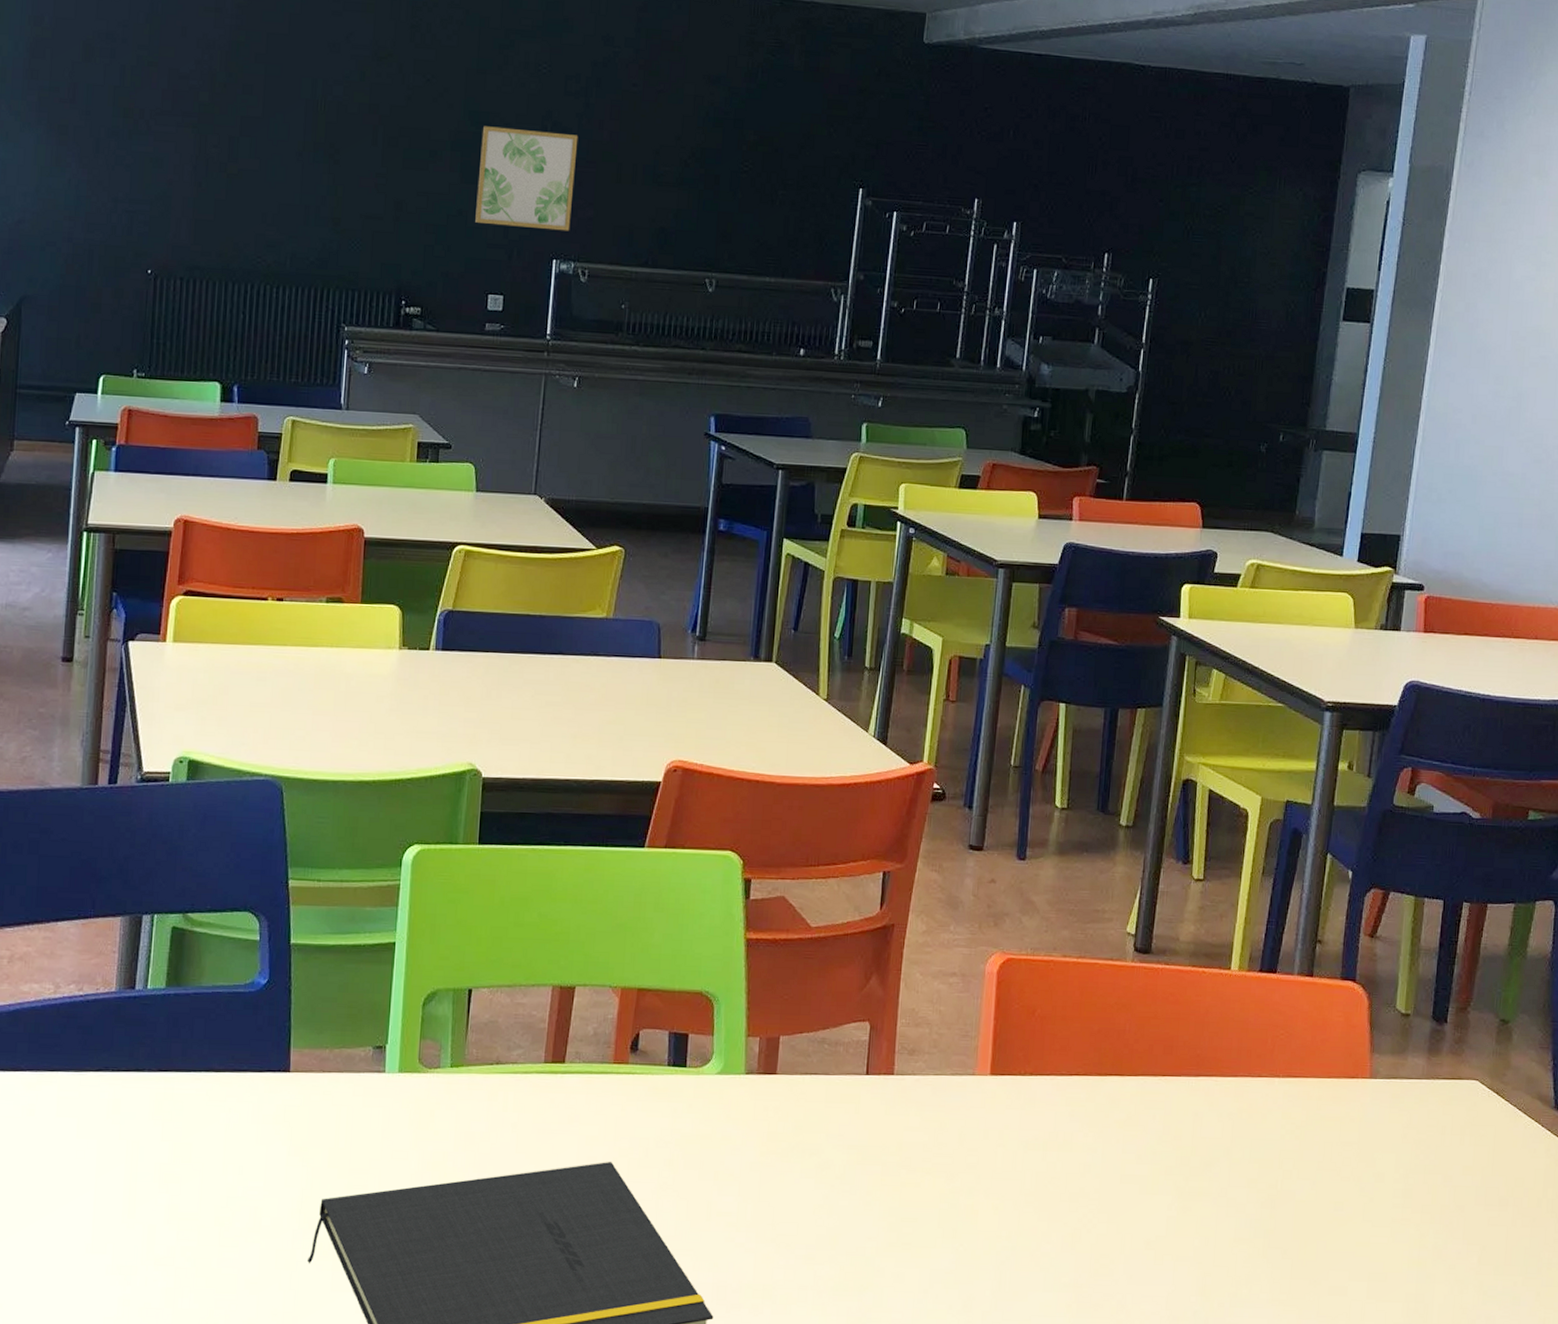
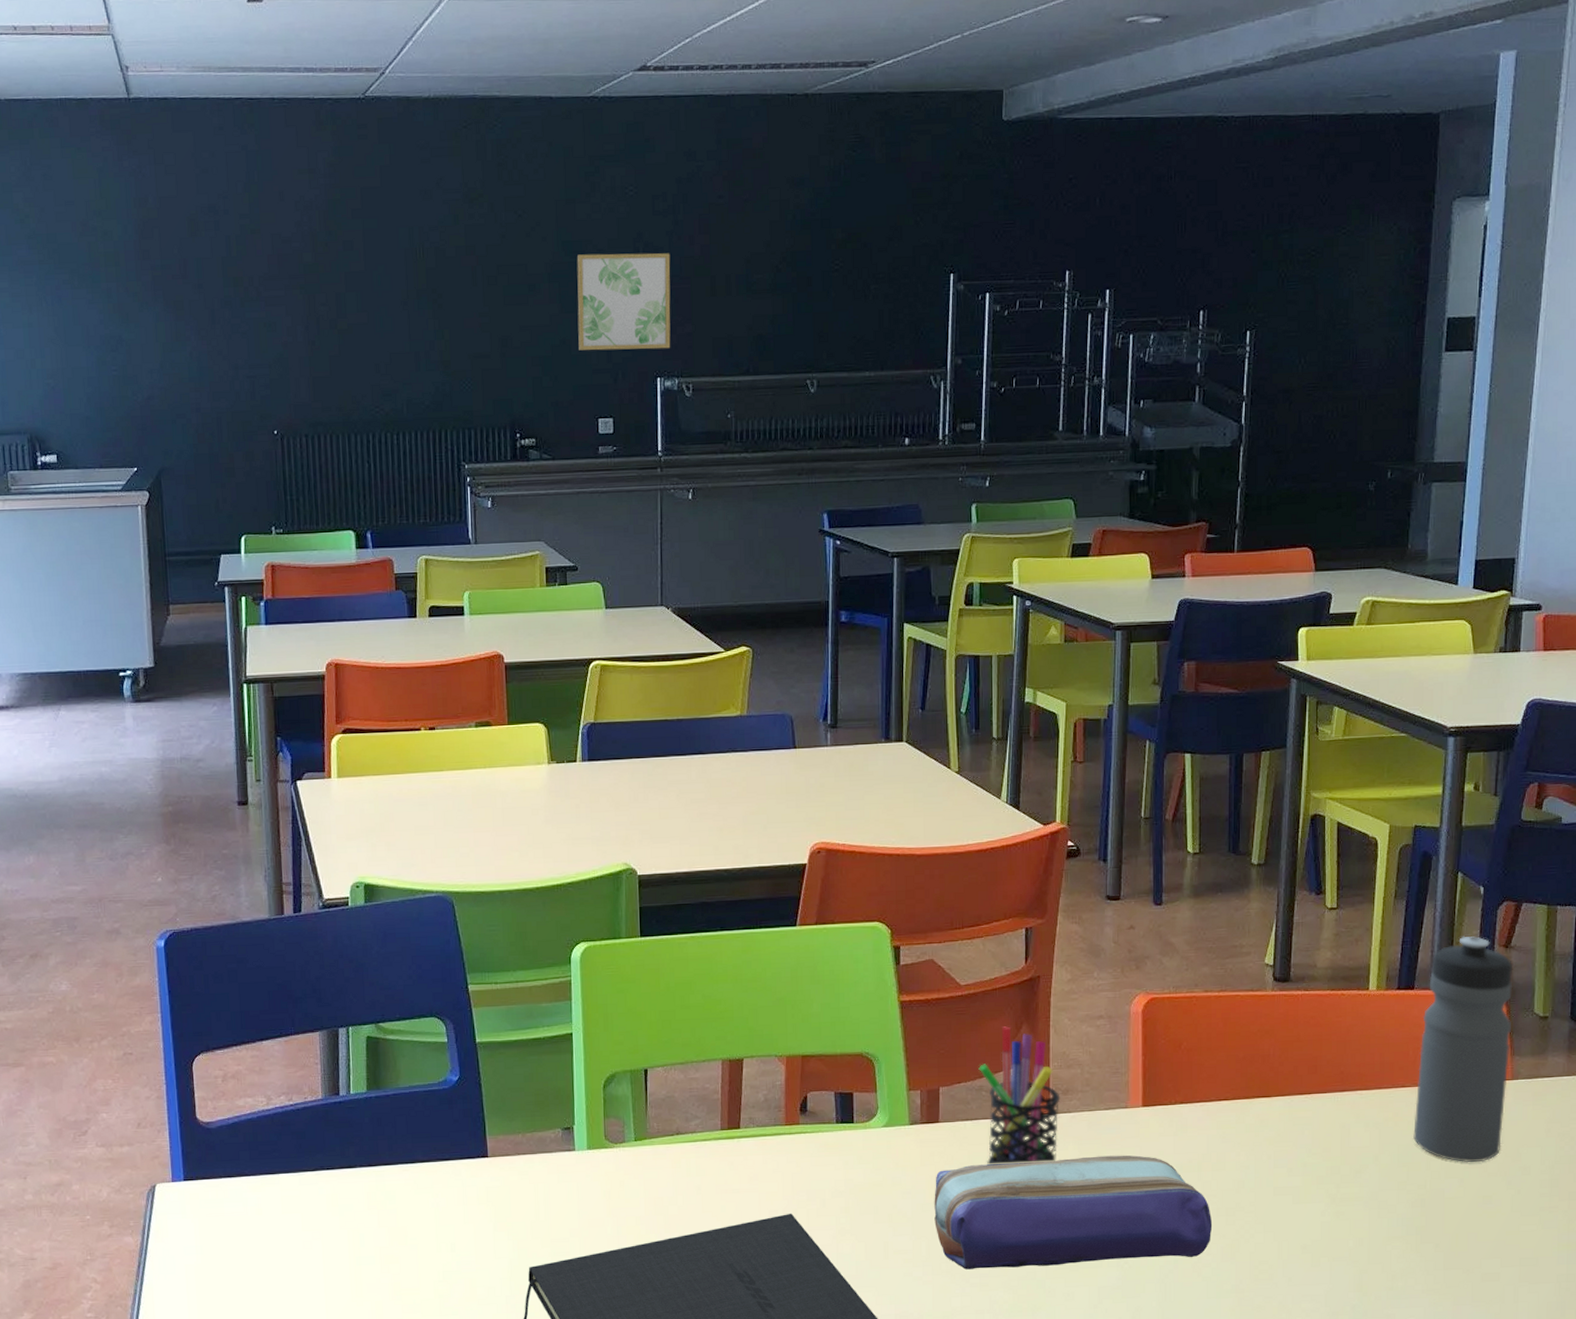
pencil case: none [763,1124,1055,1245] -> present [934,1155,1213,1270]
pen holder: none [823,975,906,1128] -> present [978,1026,1061,1166]
water bottle: none [1267,921,1378,1165] -> present [1413,936,1514,1163]

